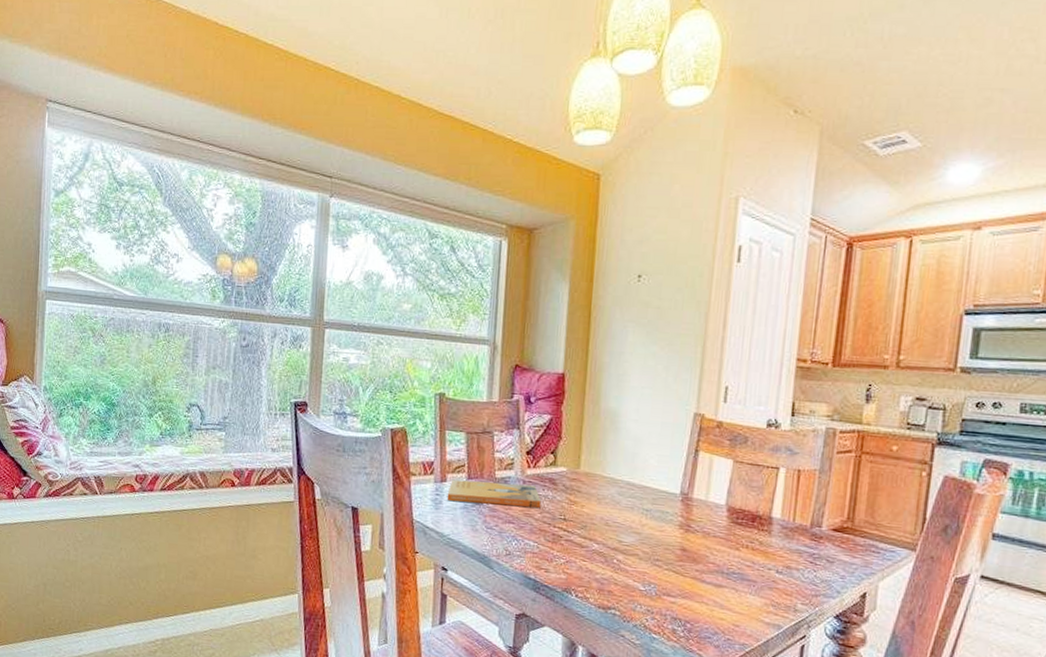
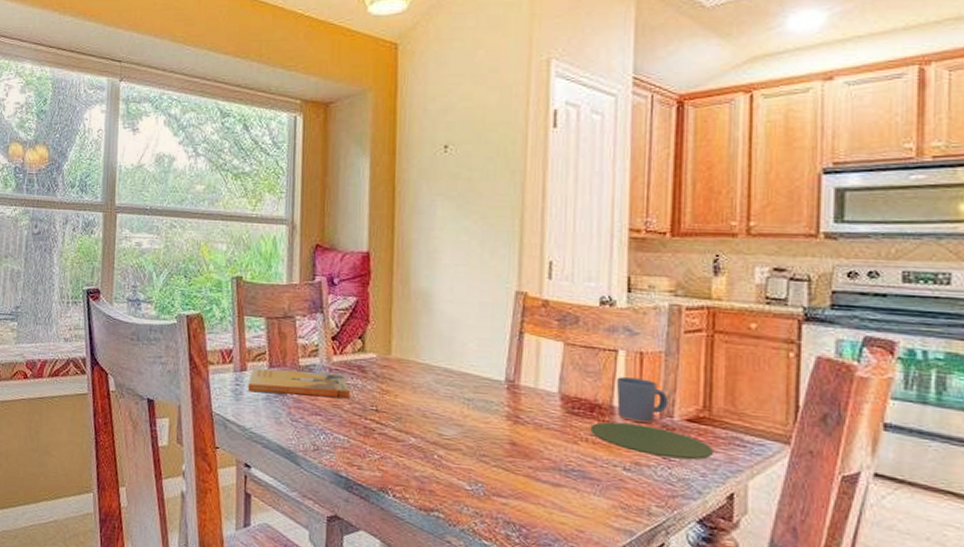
plate: none [750,531,854,565] -> present [590,422,715,460]
mug: none [775,491,819,533] -> present [616,377,669,424]

